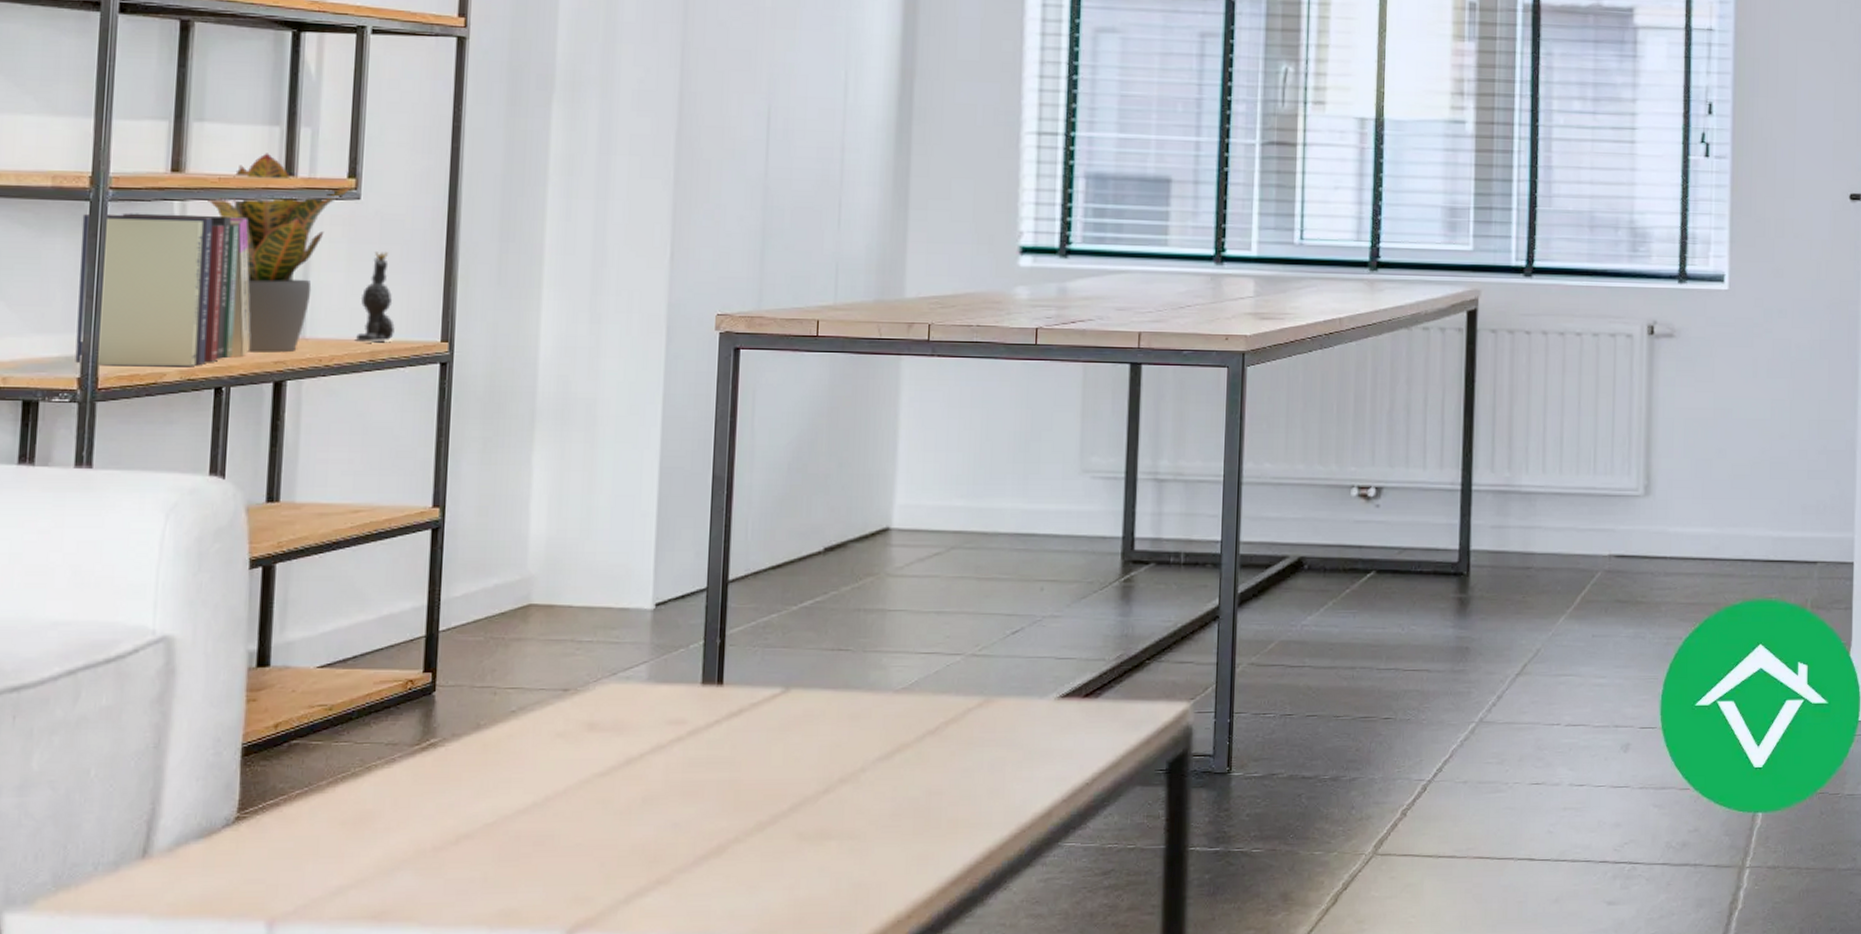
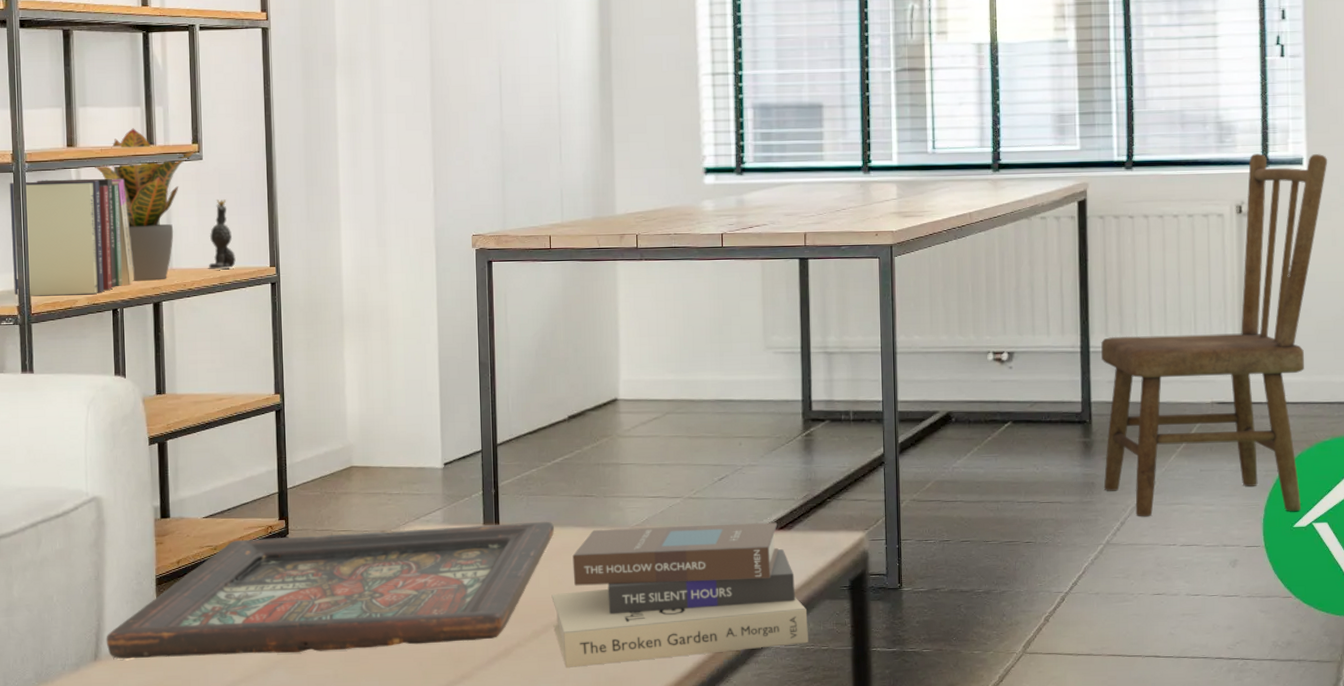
decorative tray: none [161,681,796,856] -> present [106,521,555,659]
books: none [784,688,1112,870] -> present [551,522,808,668]
dining chair: none [1479,266,1752,689] -> present [1101,153,1328,516]

